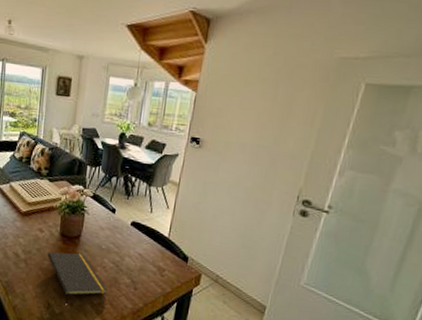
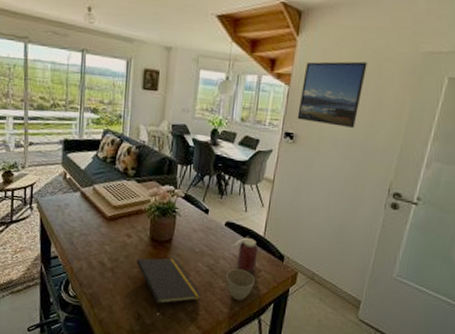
cup: none [130,266,159,297] -> present [226,268,255,300]
jar: none [134,237,163,271] -> present [229,237,259,272]
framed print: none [203,68,278,134] -> present [297,61,368,128]

